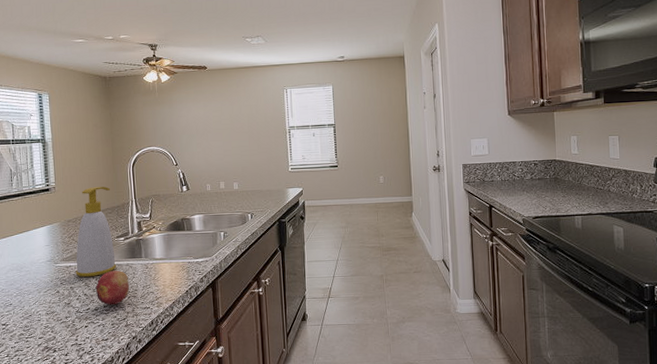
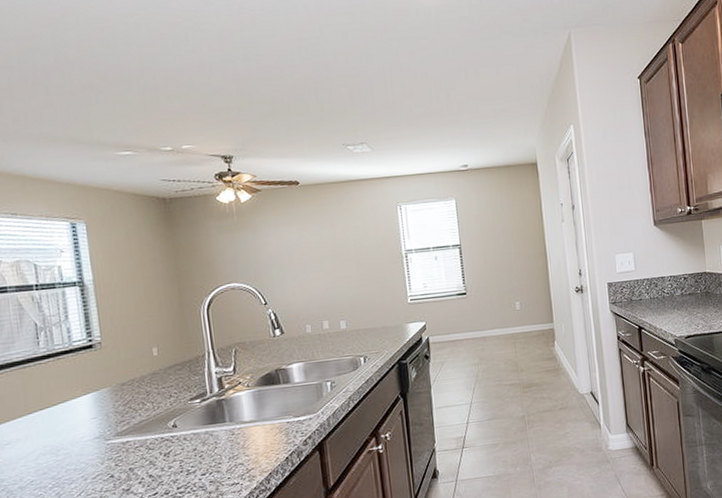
soap bottle: present [75,187,117,278] -> none [135,337,193,454]
fruit: present [95,270,129,306] -> none [164,441,211,486]

